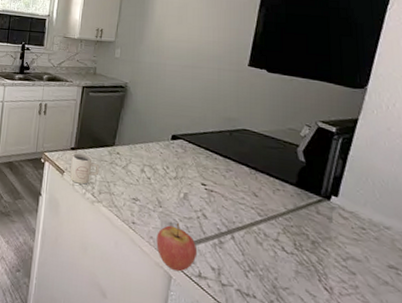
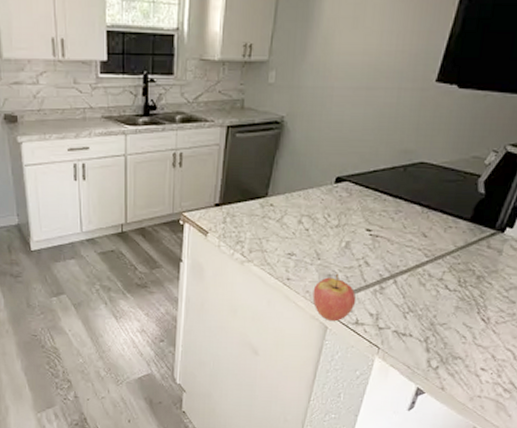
mug: present [70,152,100,185] -> none [214,208,250,244]

